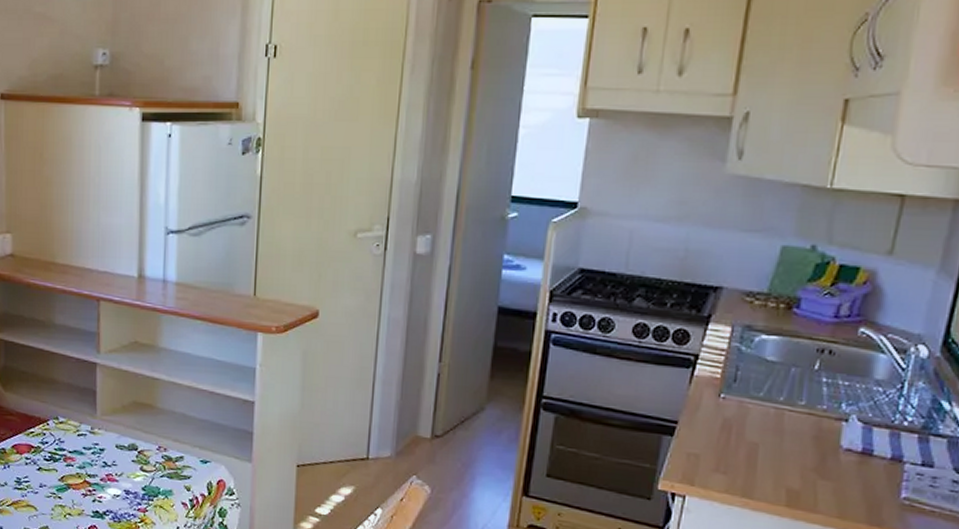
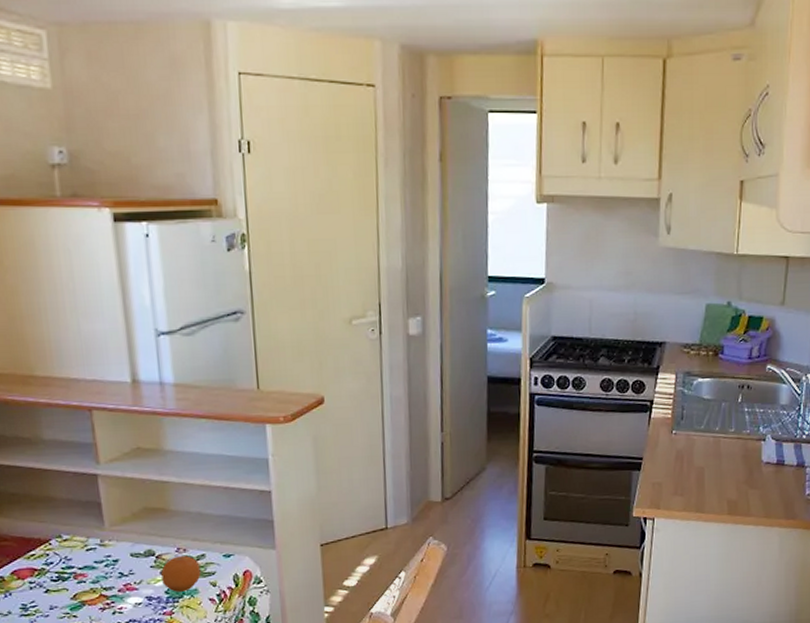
fruit: none [141,454,178,491] -> present [161,556,201,592]

